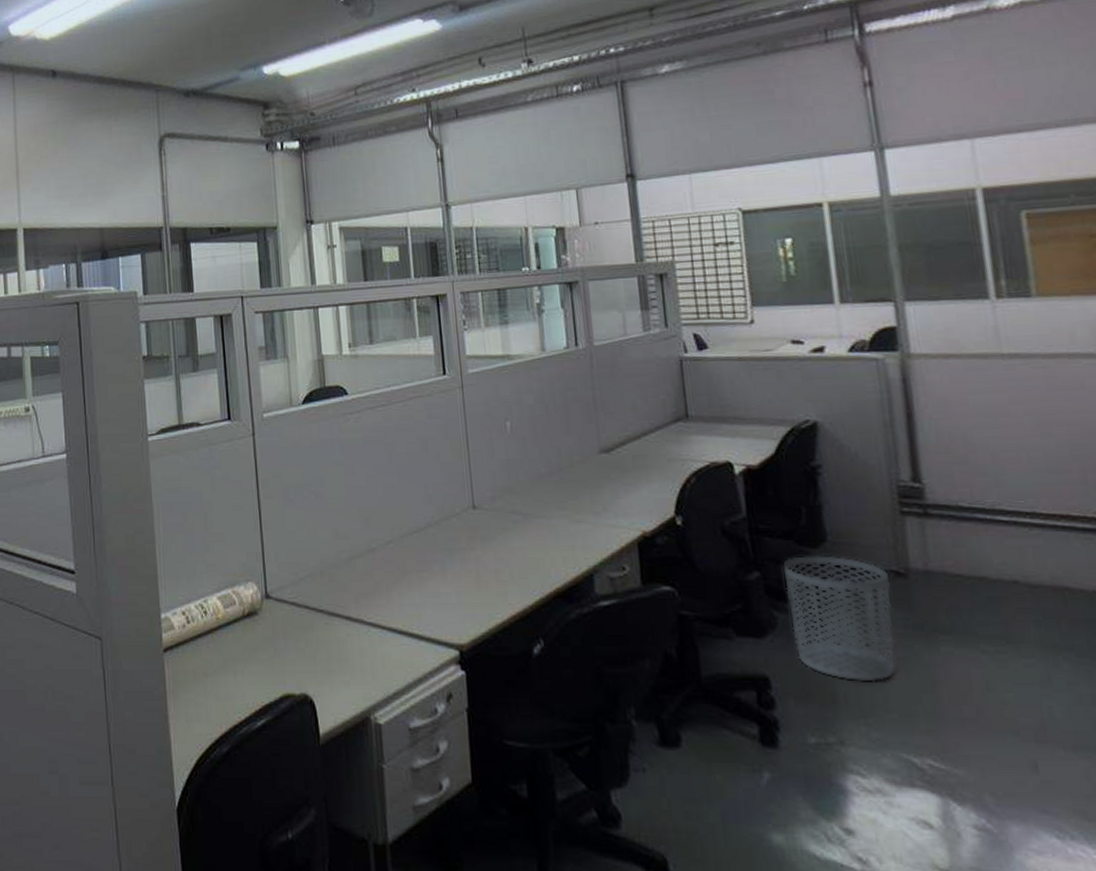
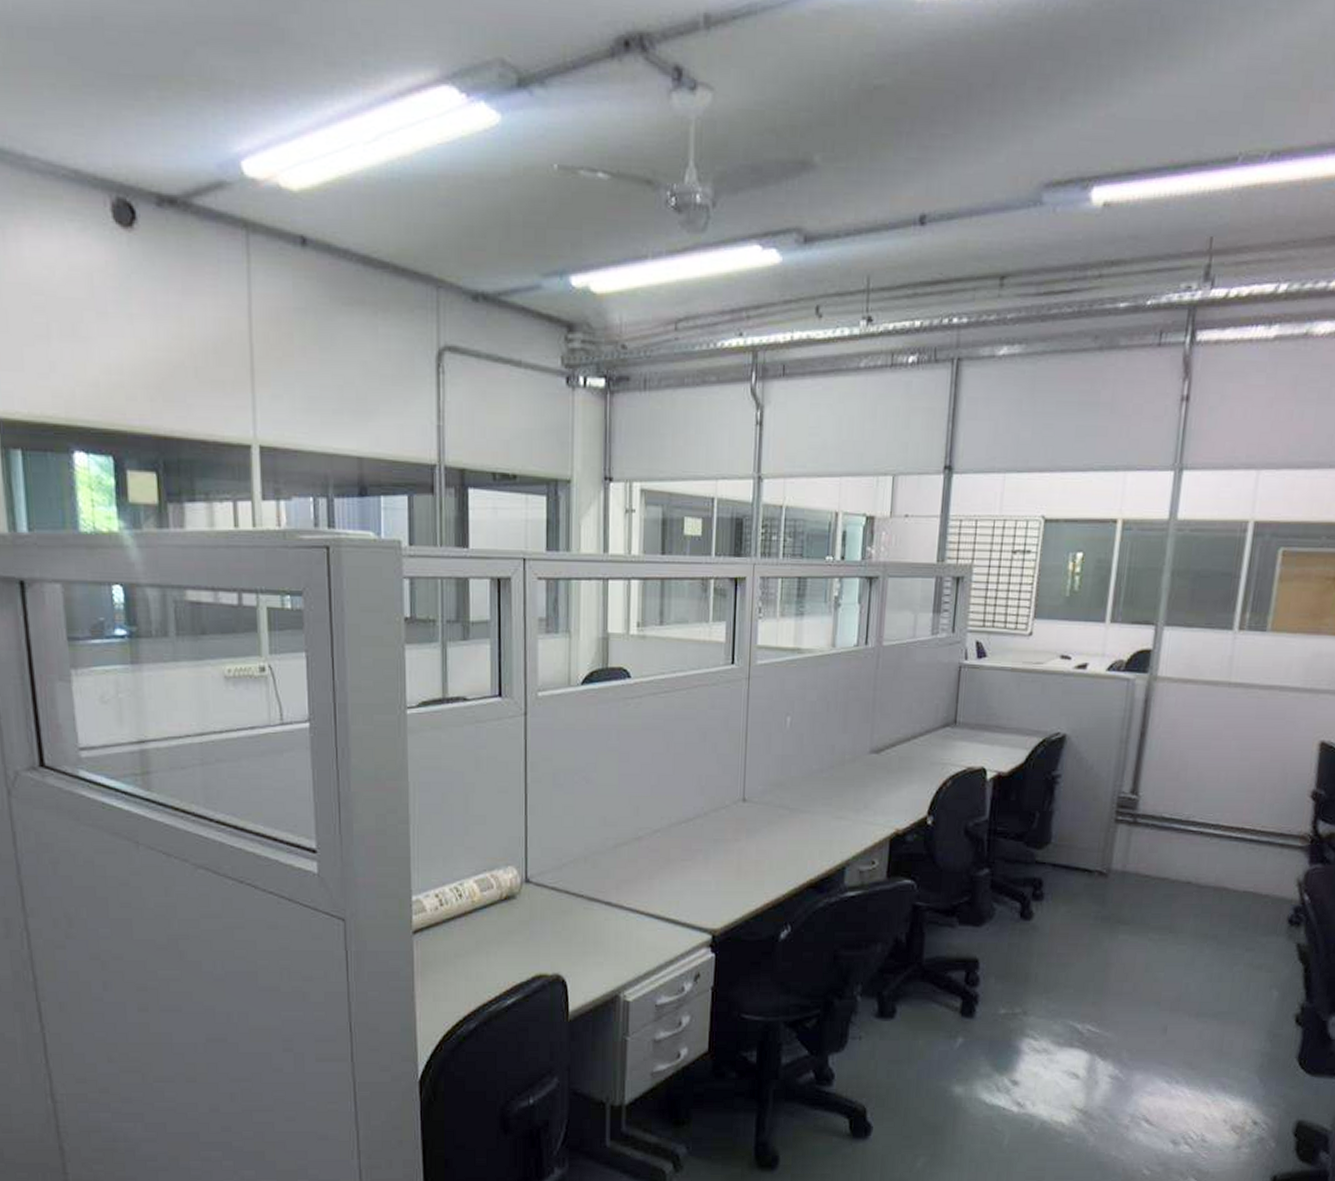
waste bin: present [784,554,896,682] -> none [1005,855,1094,964]

